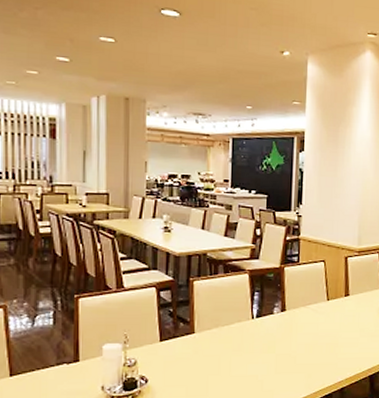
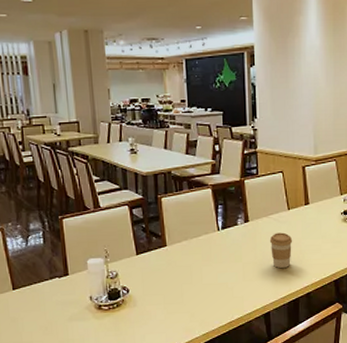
coffee cup: none [305,324,330,361] -> present [269,232,293,268]

